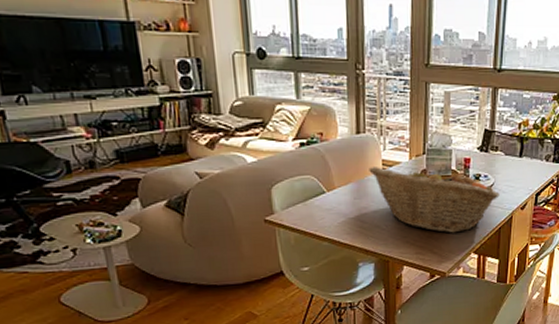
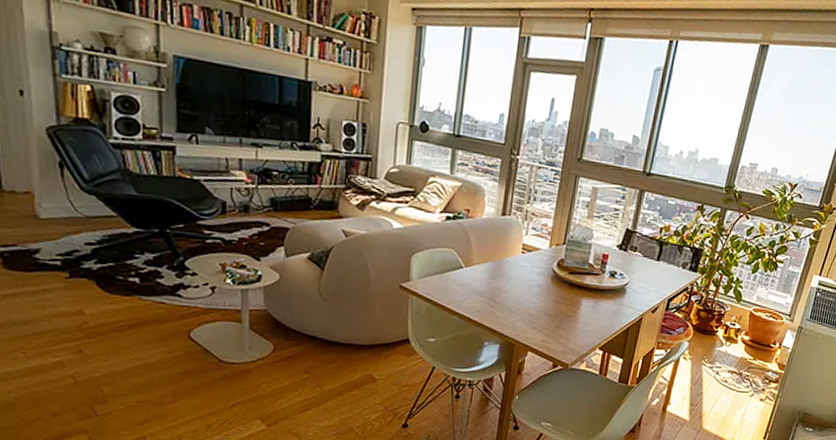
fruit basket: present [369,165,500,233] -> none [508,248,633,327]

